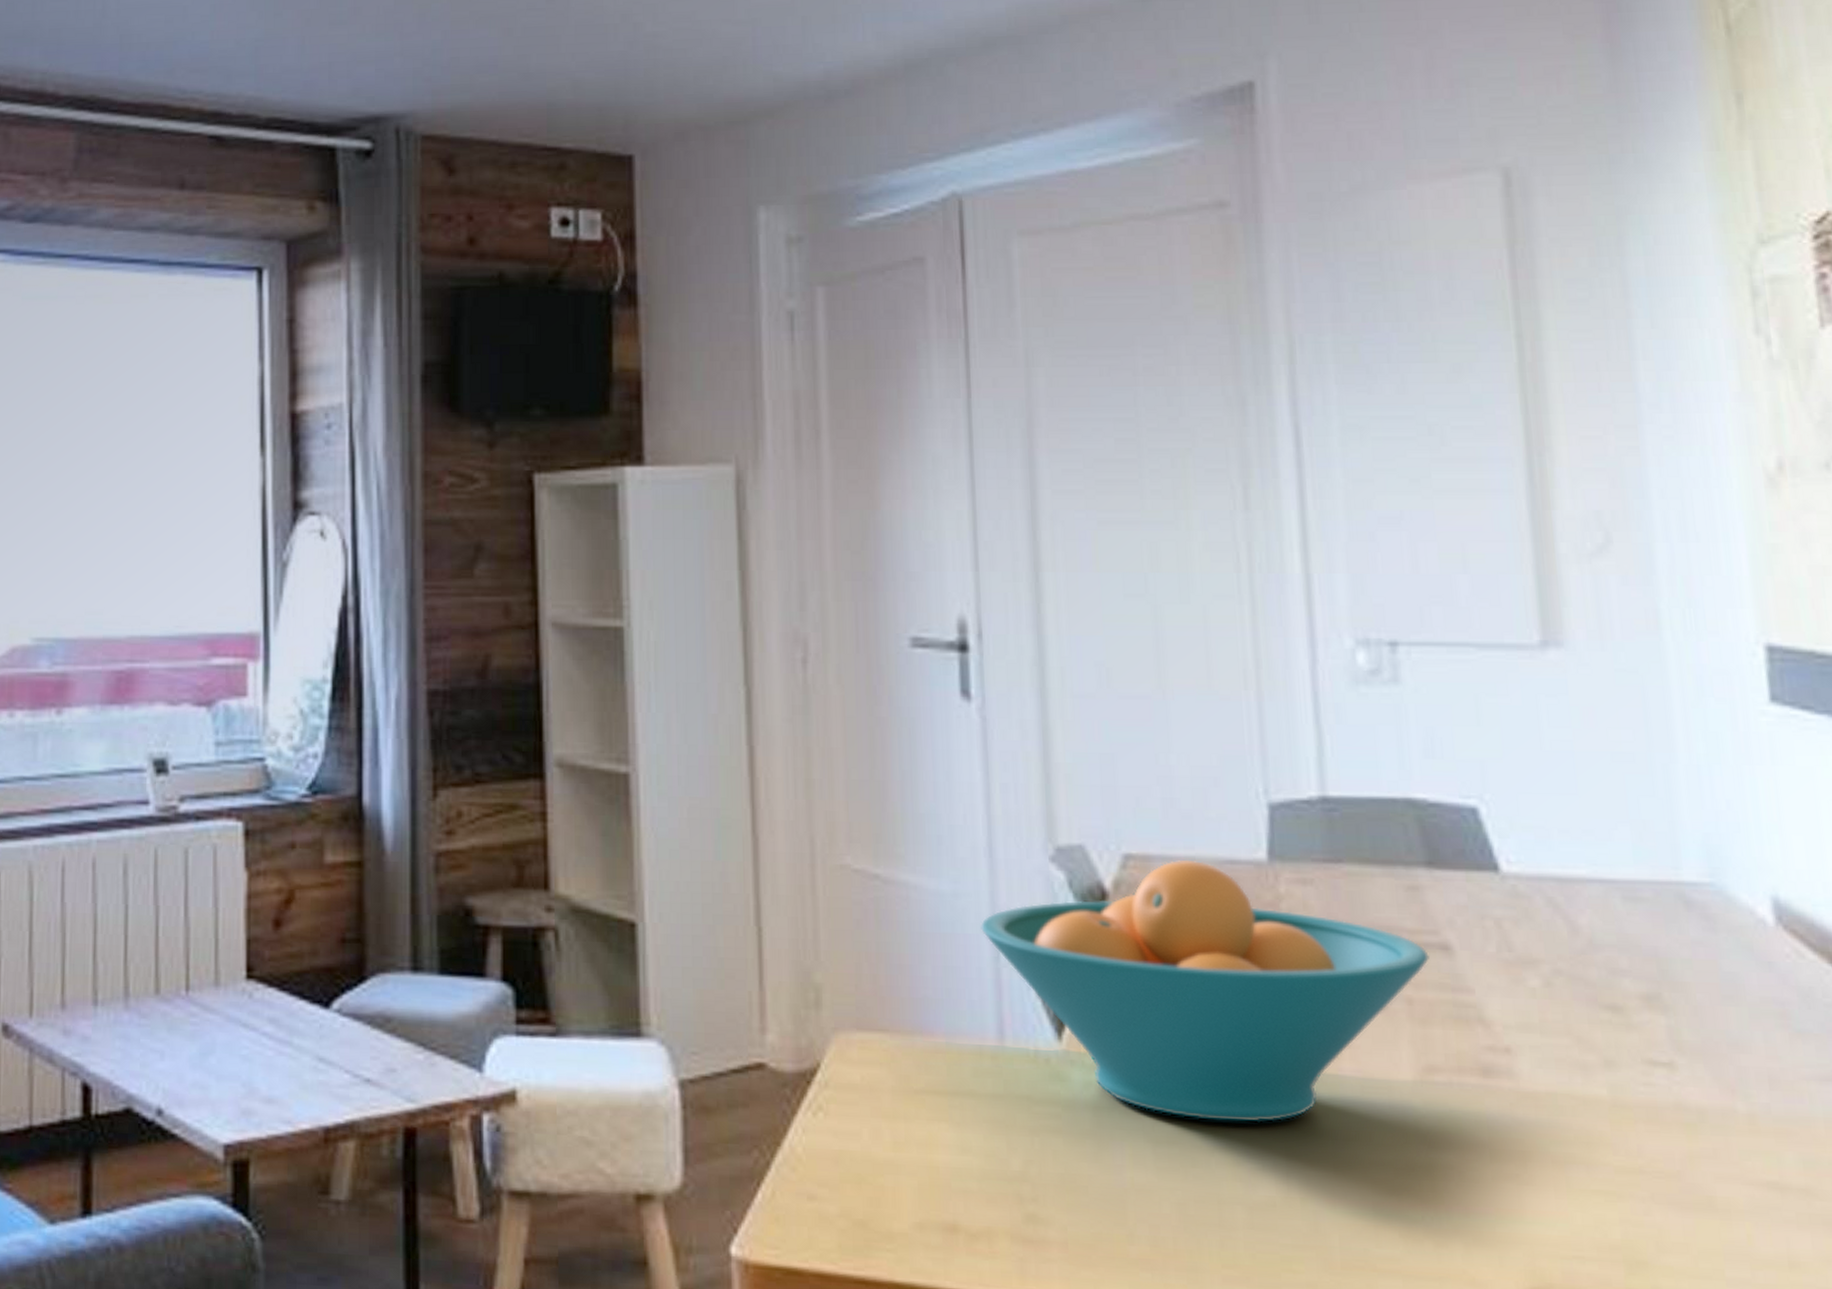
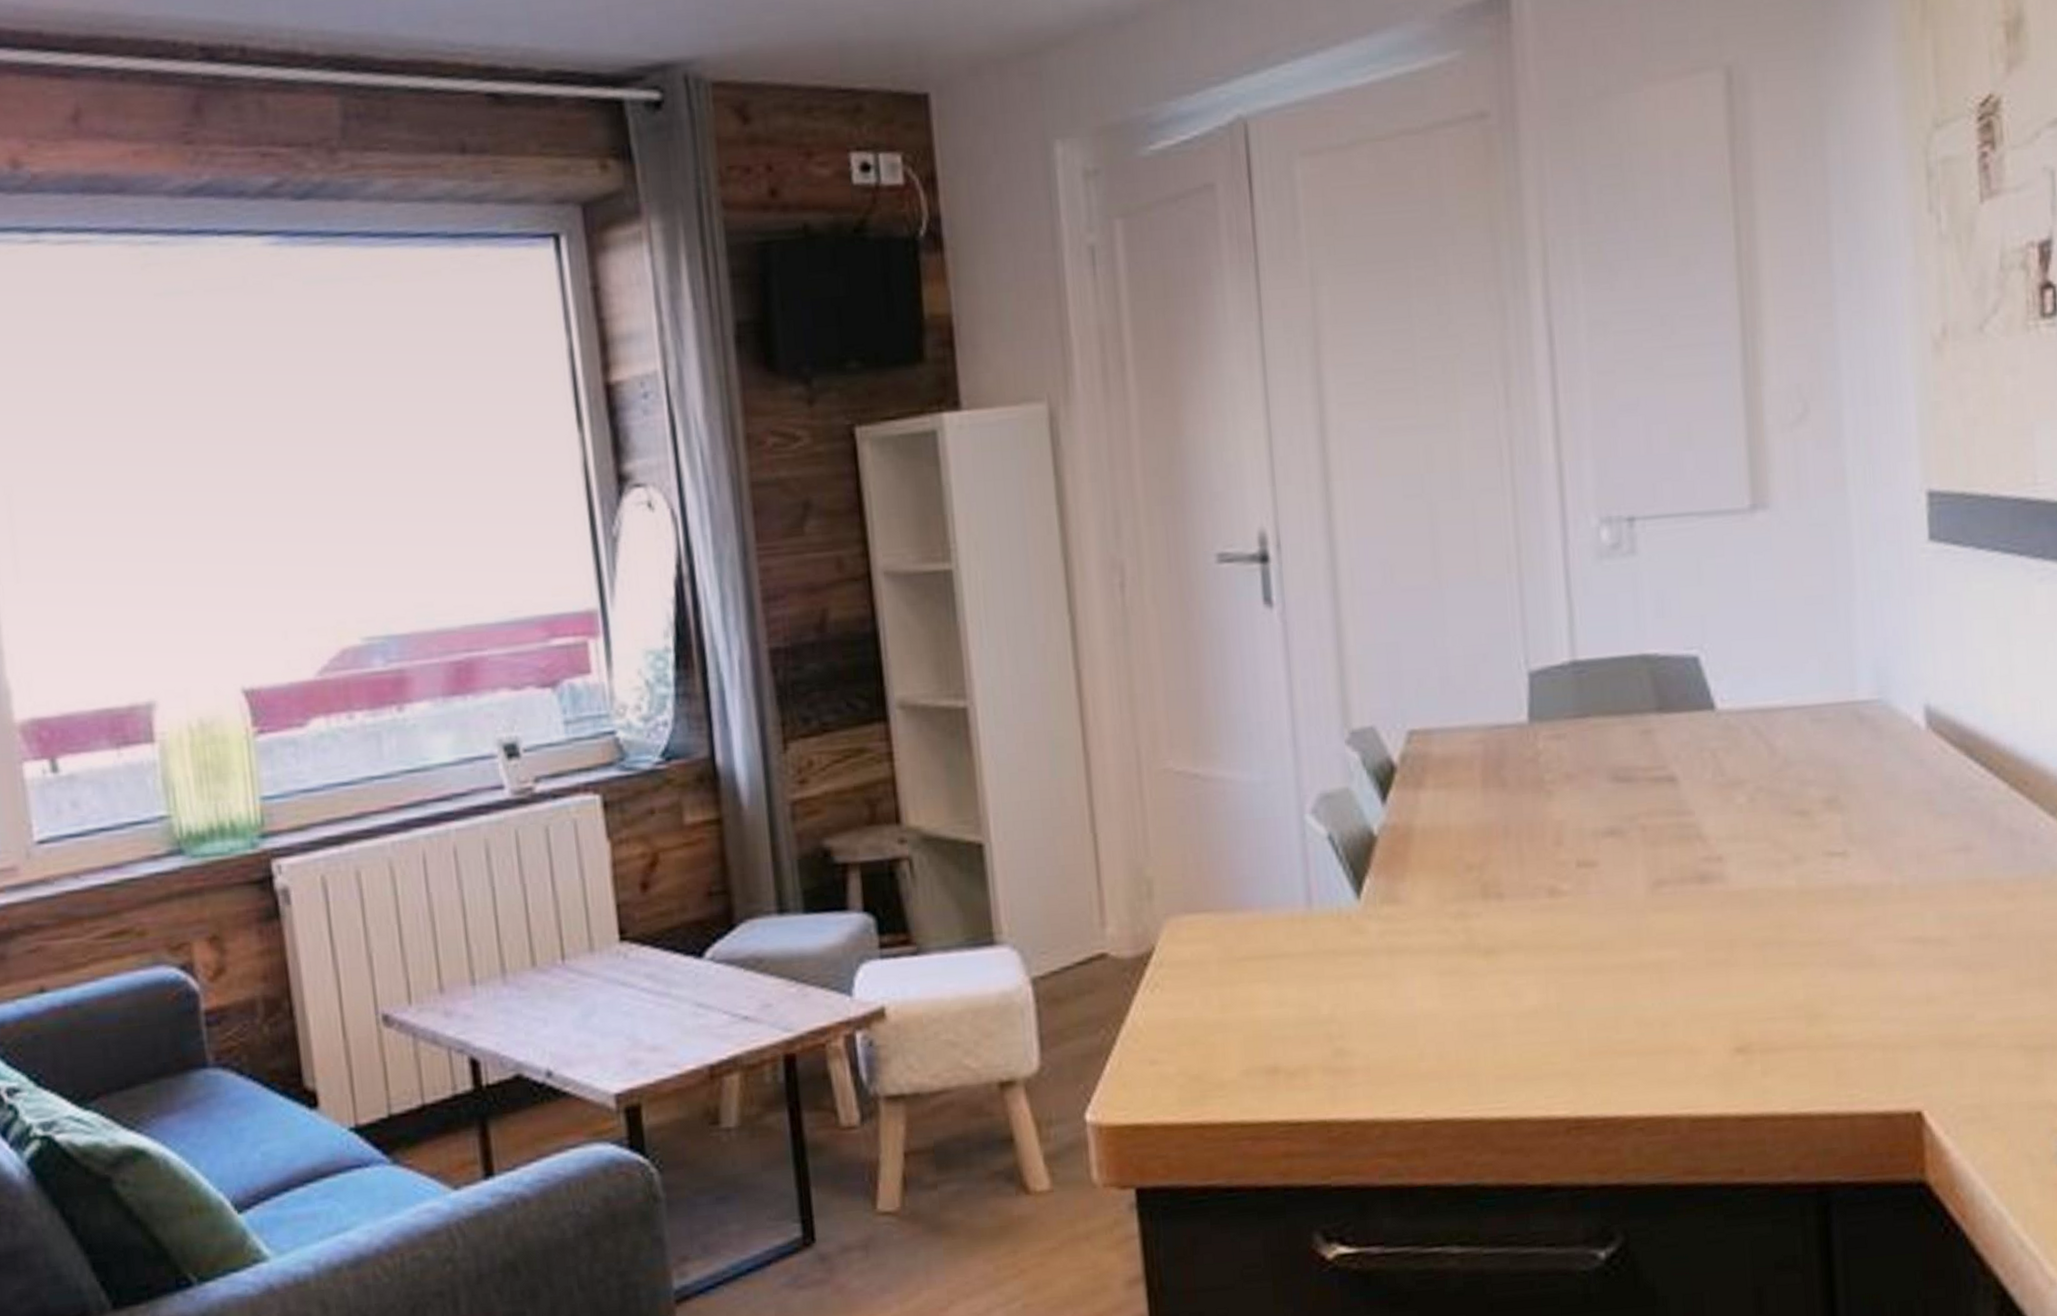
fruit bowl: present [981,859,1429,1123] -> none [1288,728,1659,950]

